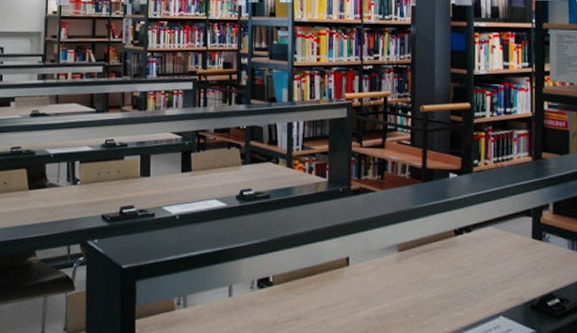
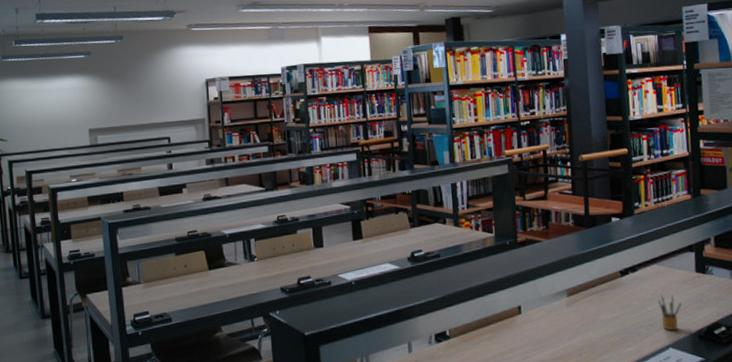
pencil box: none [491,258,515,298] -> present [658,294,682,331]

